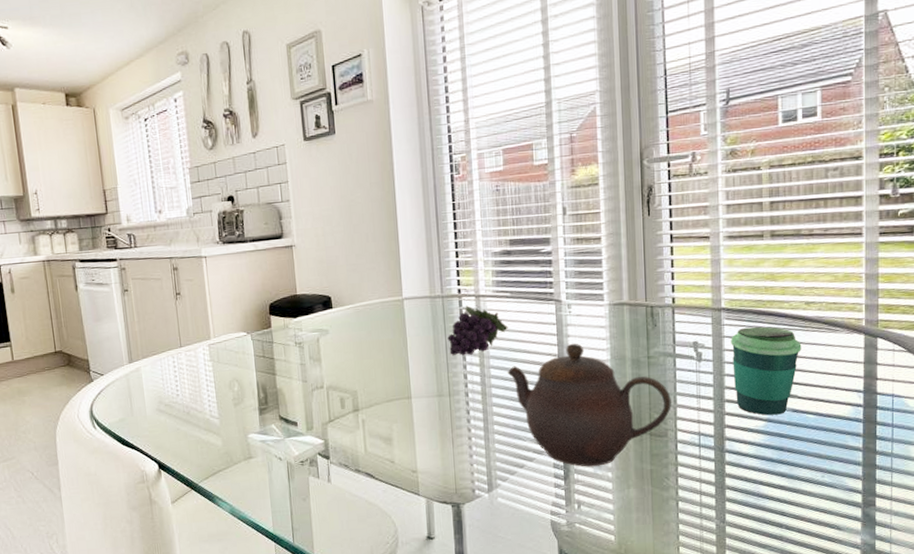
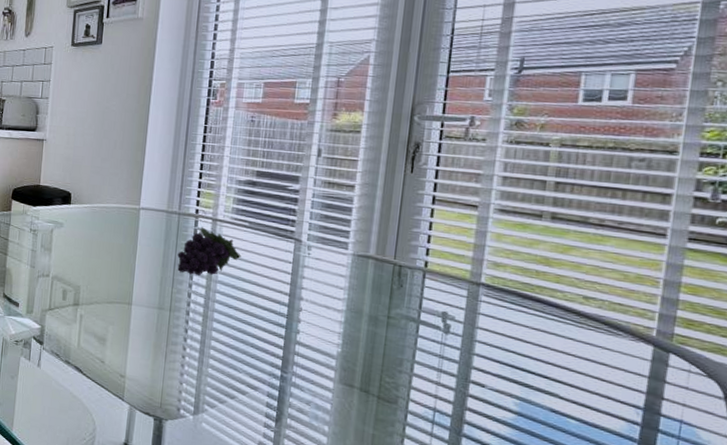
teapot: present [507,343,671,467] -> none [233,285,408,417]
cup: present [731,326,802,416] -> none [483,309,572,411]

